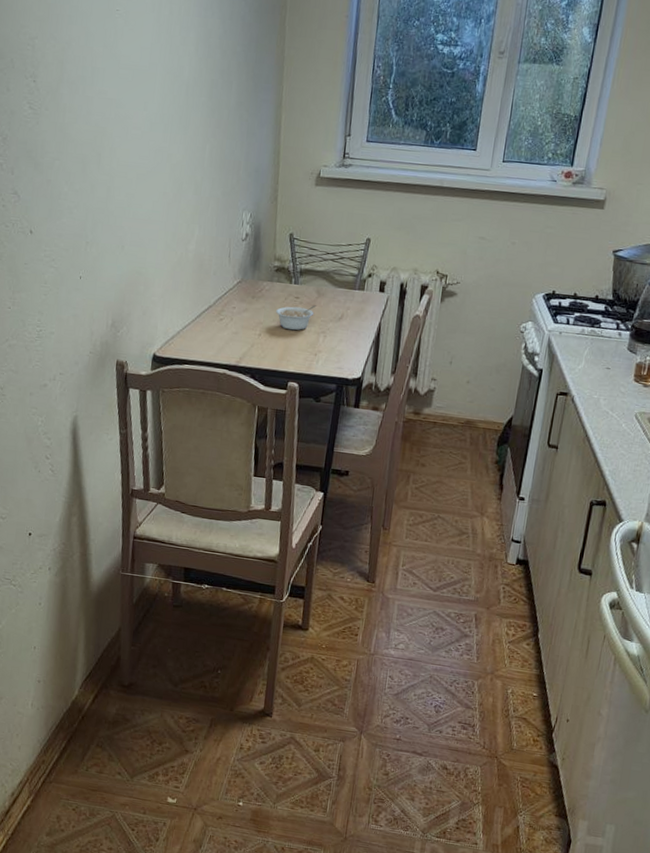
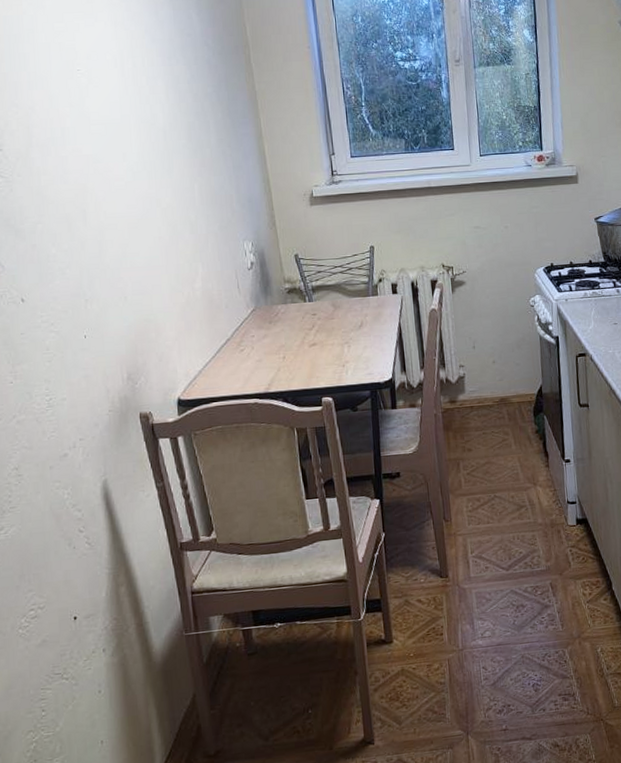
legume: present [276,305,317,331] -> none [296,318,335,347]

